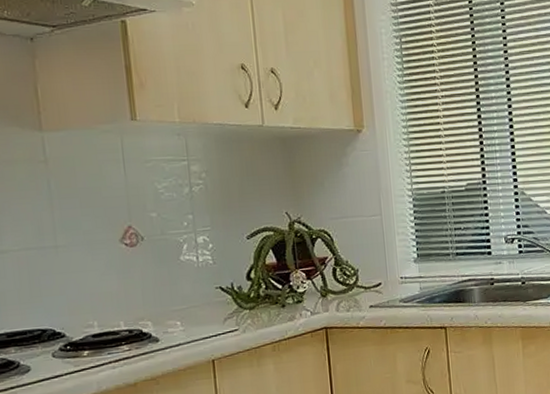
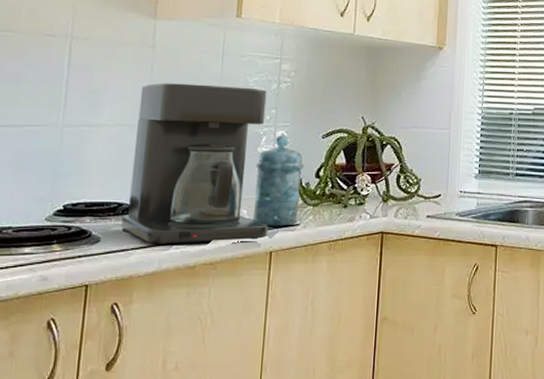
coffee maker: none [41,194,207,366] -> present [121,83,269,244]
canister: none [180,240,236,335] -> present [252,135,304,226]

